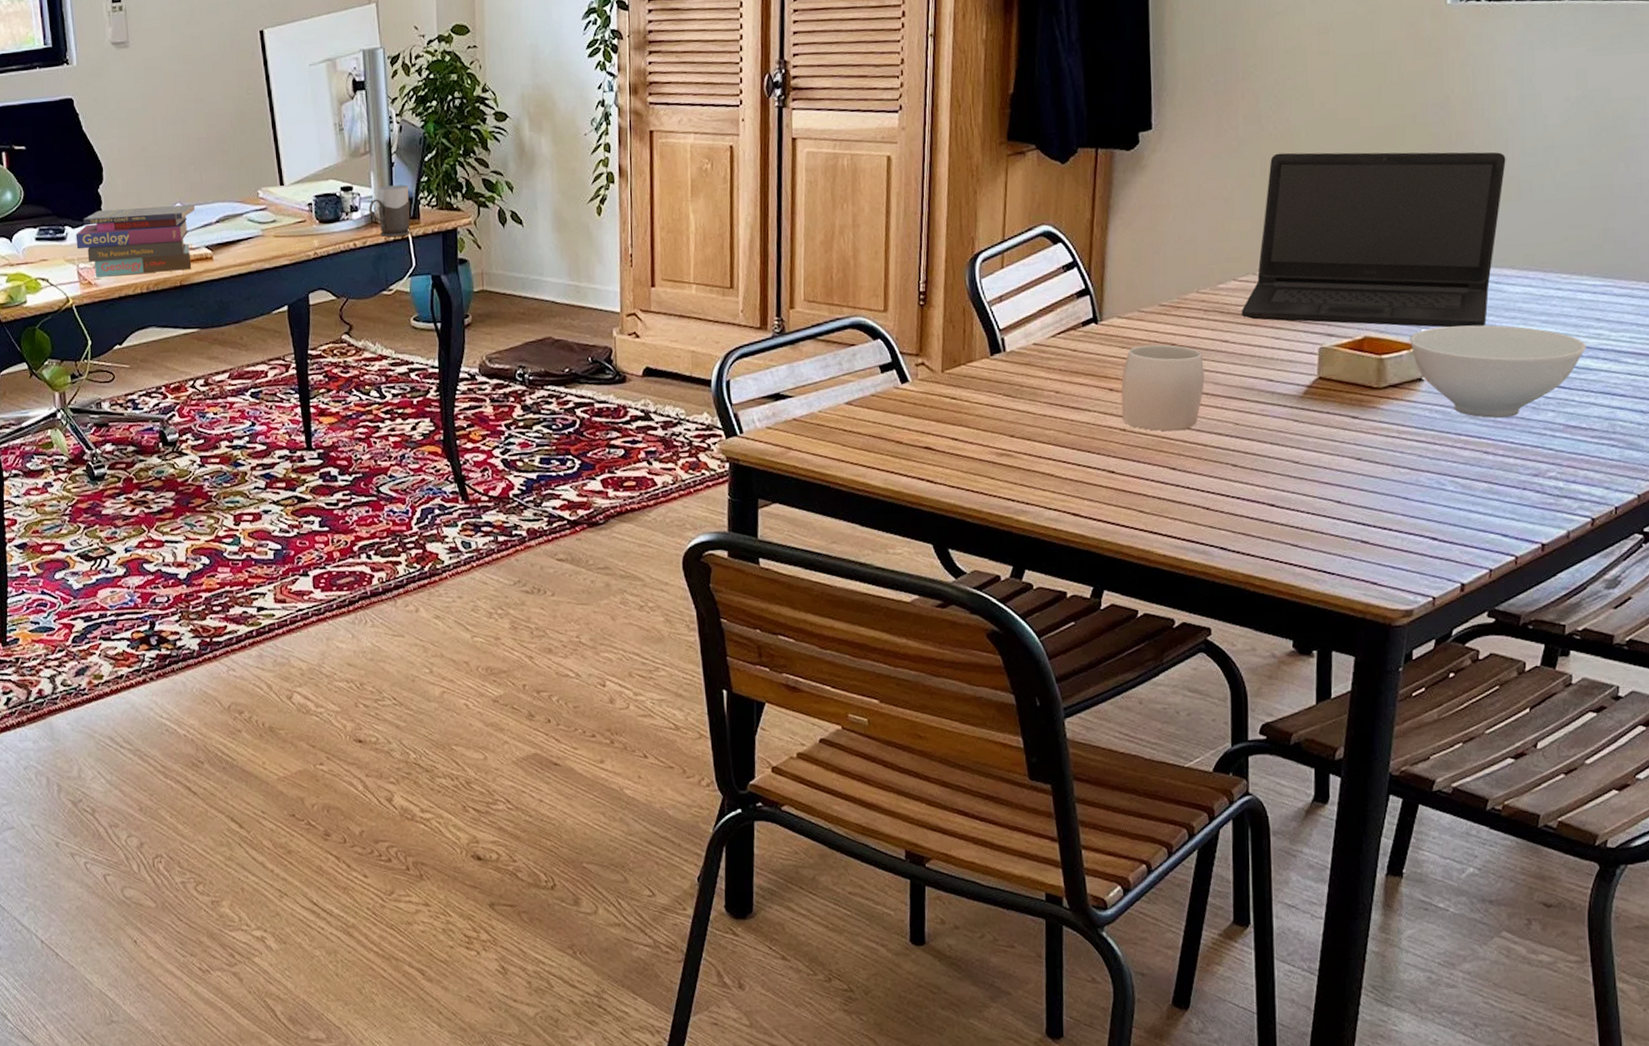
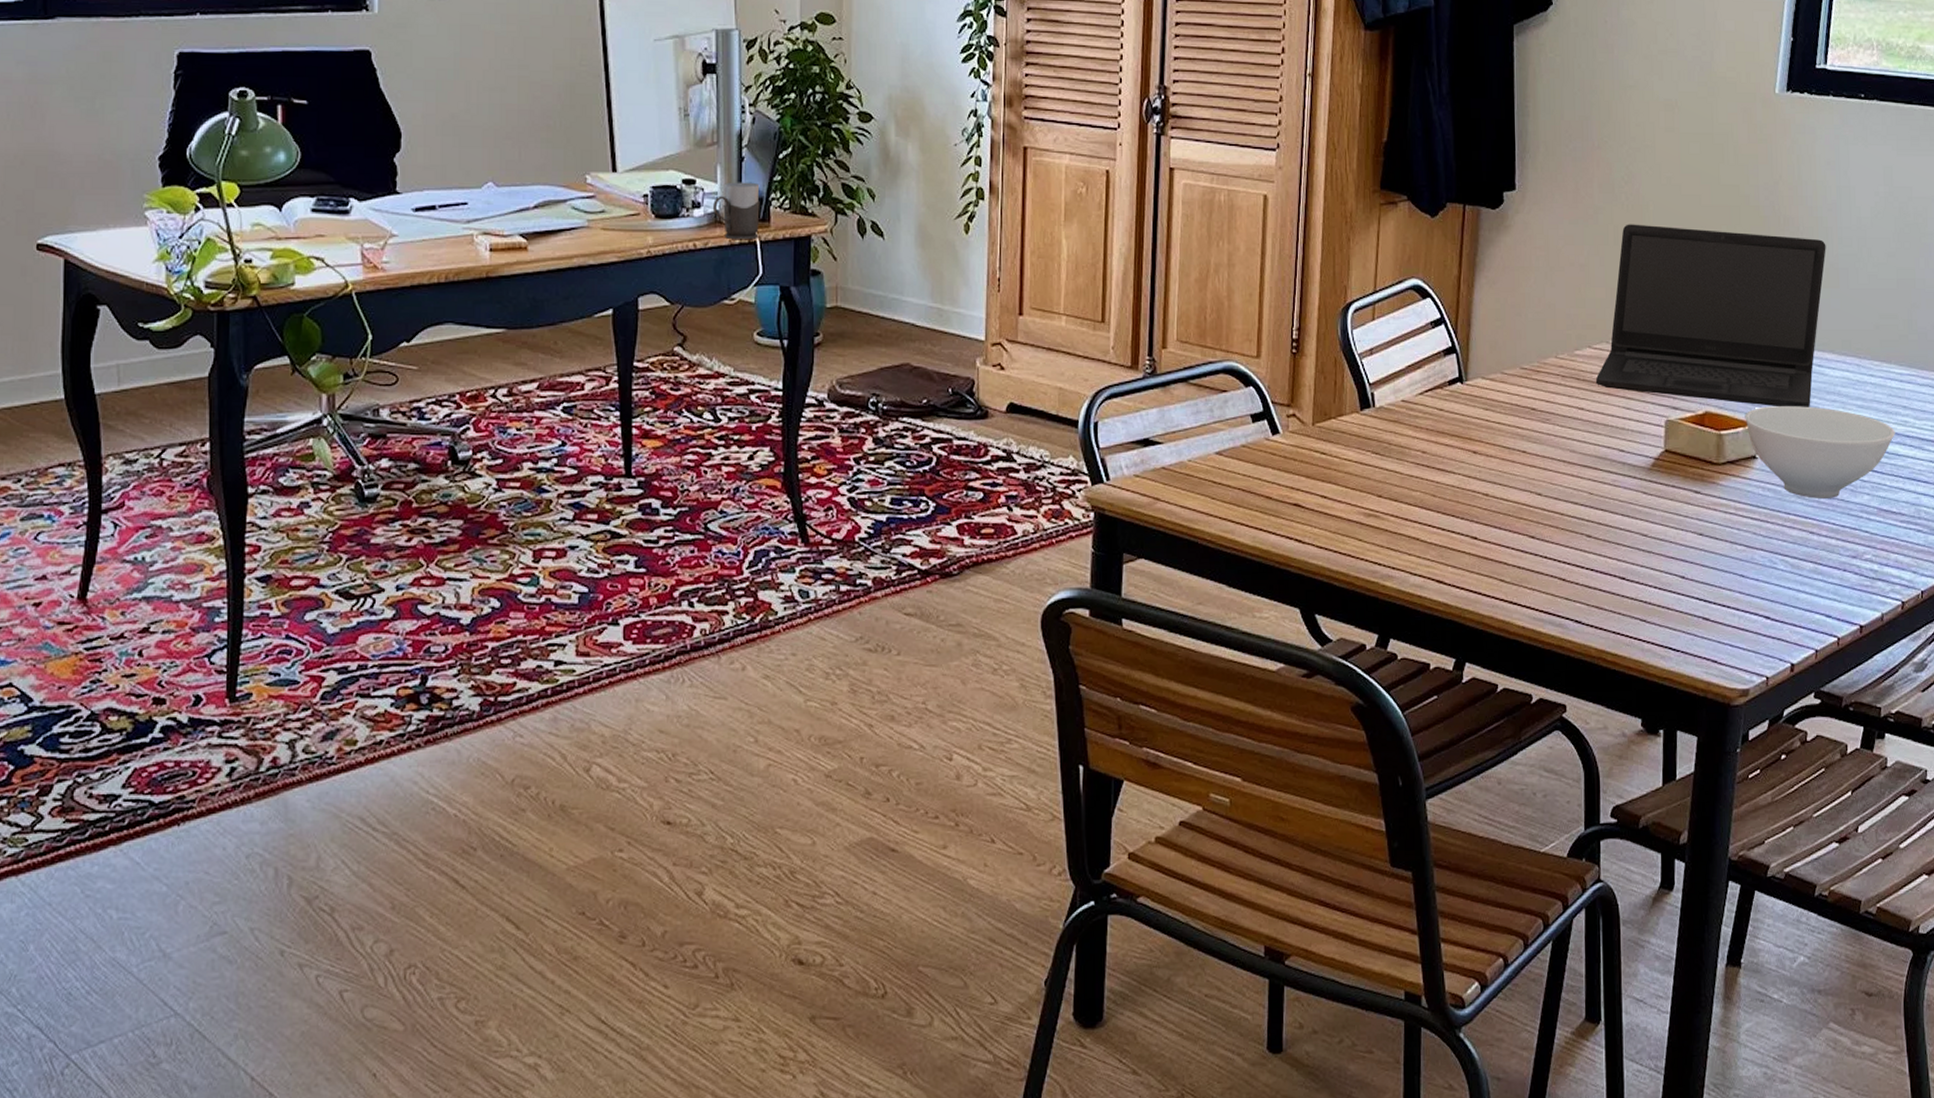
books: present [75,204,195,278] -> none [362,182,510,261]
mug: present [1121,344,1205,431] -> none [1484,408,1562,498]

